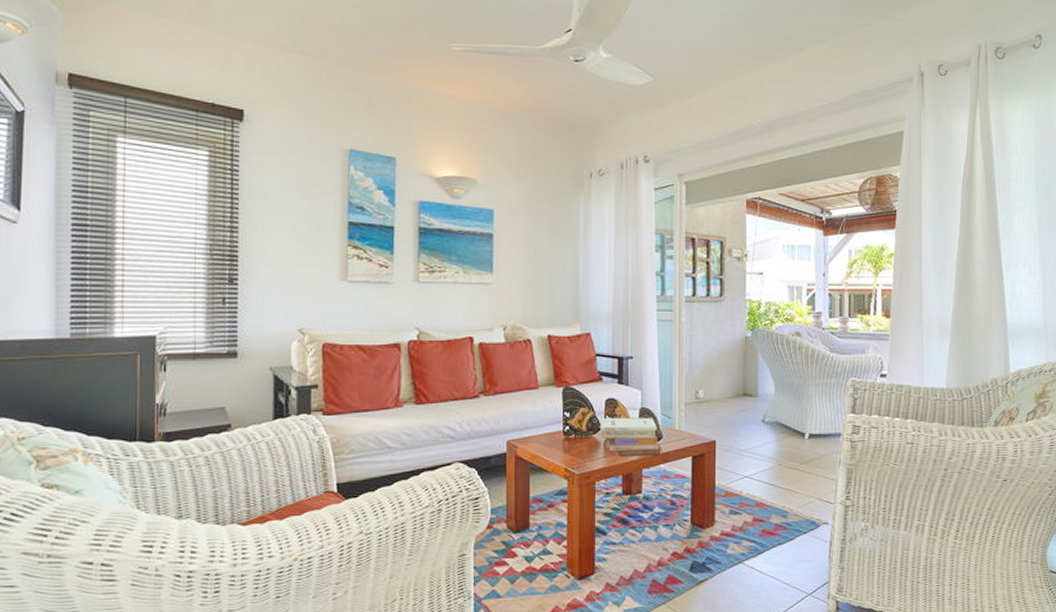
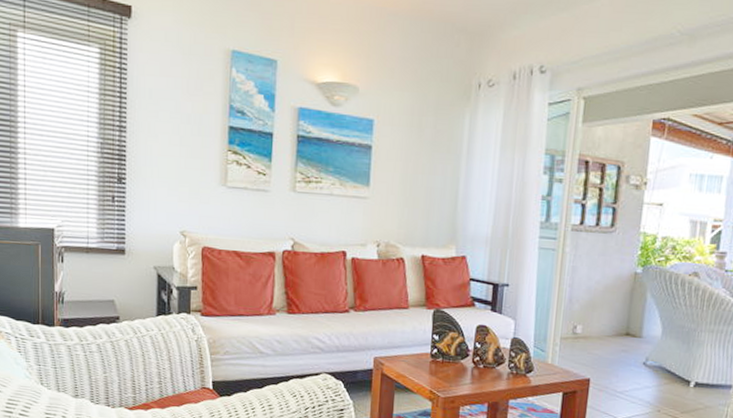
books: present [600,418,660,457] -> none [469,344,529,387]

